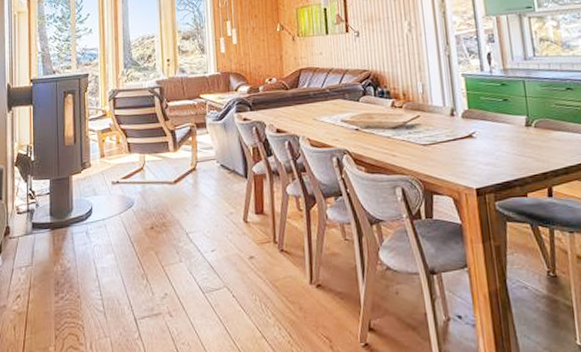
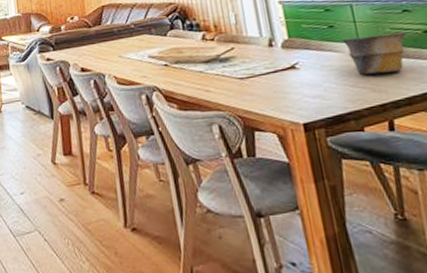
bowl: none [513,108,568,145] -> present [341,32,407,75]

